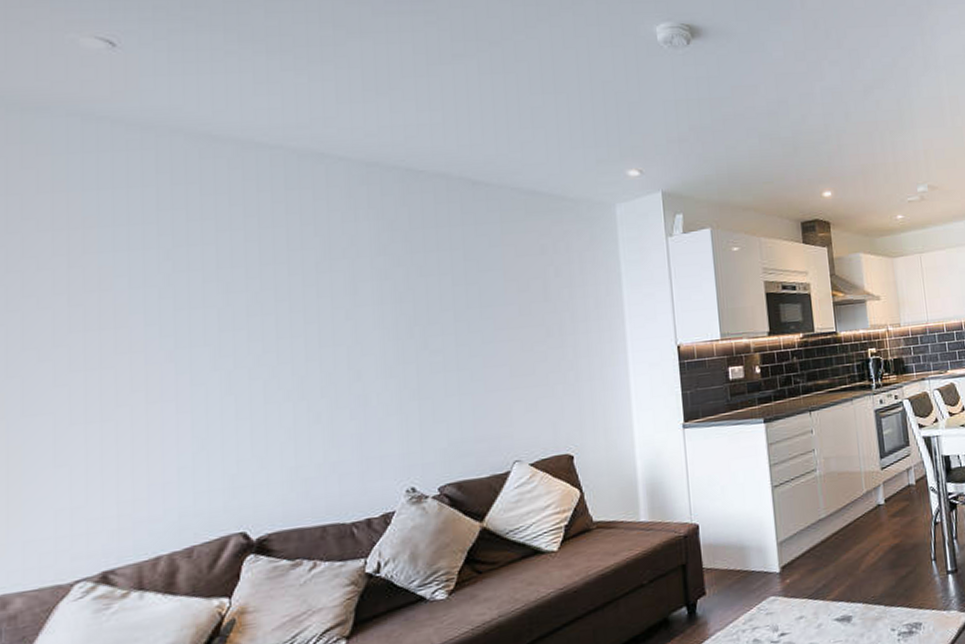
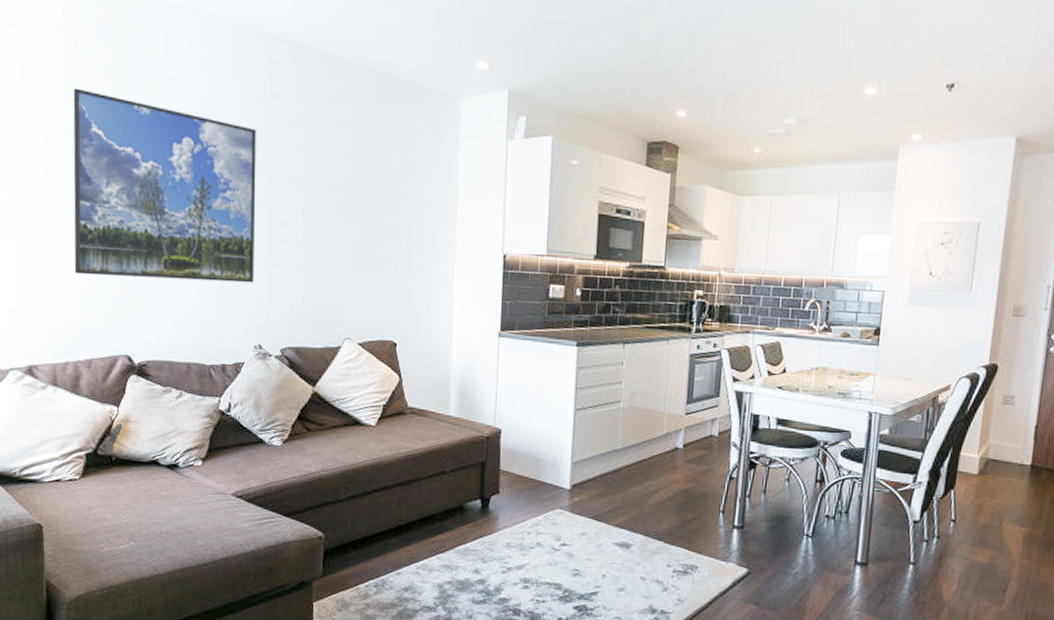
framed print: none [168,244,402,450] -> present [73,88,256,283]

